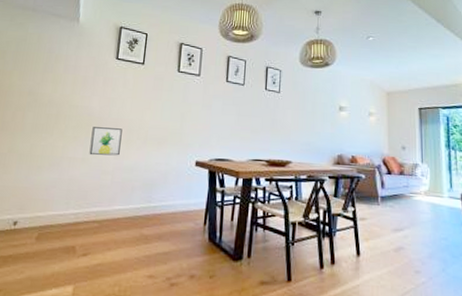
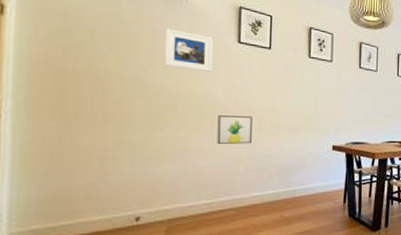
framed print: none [54,48,96,86] -> present [164,28,213,72]

